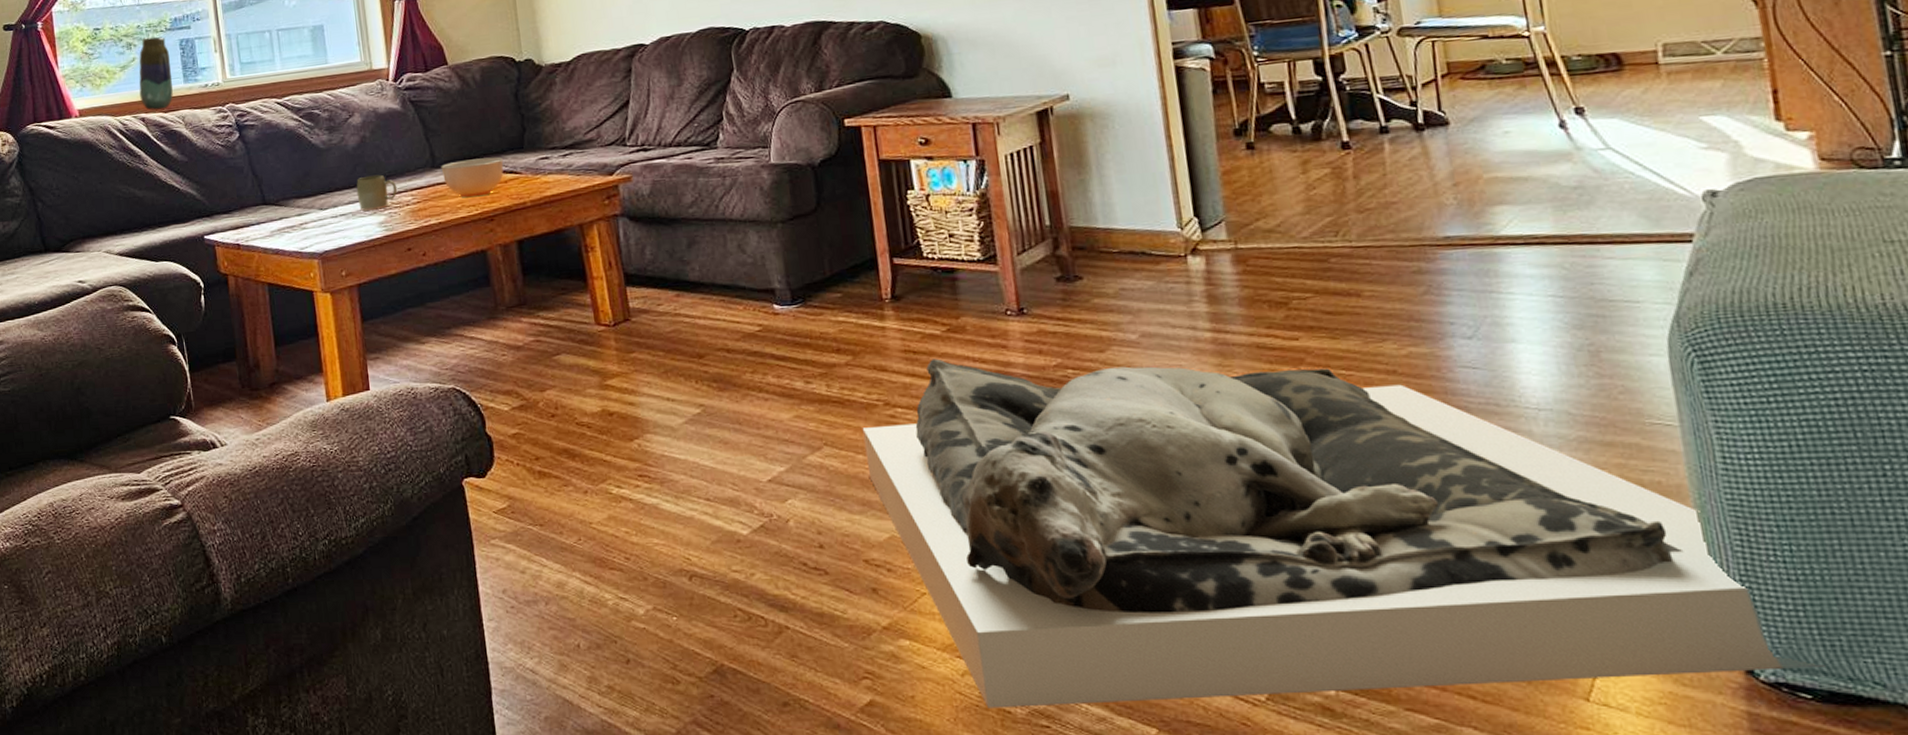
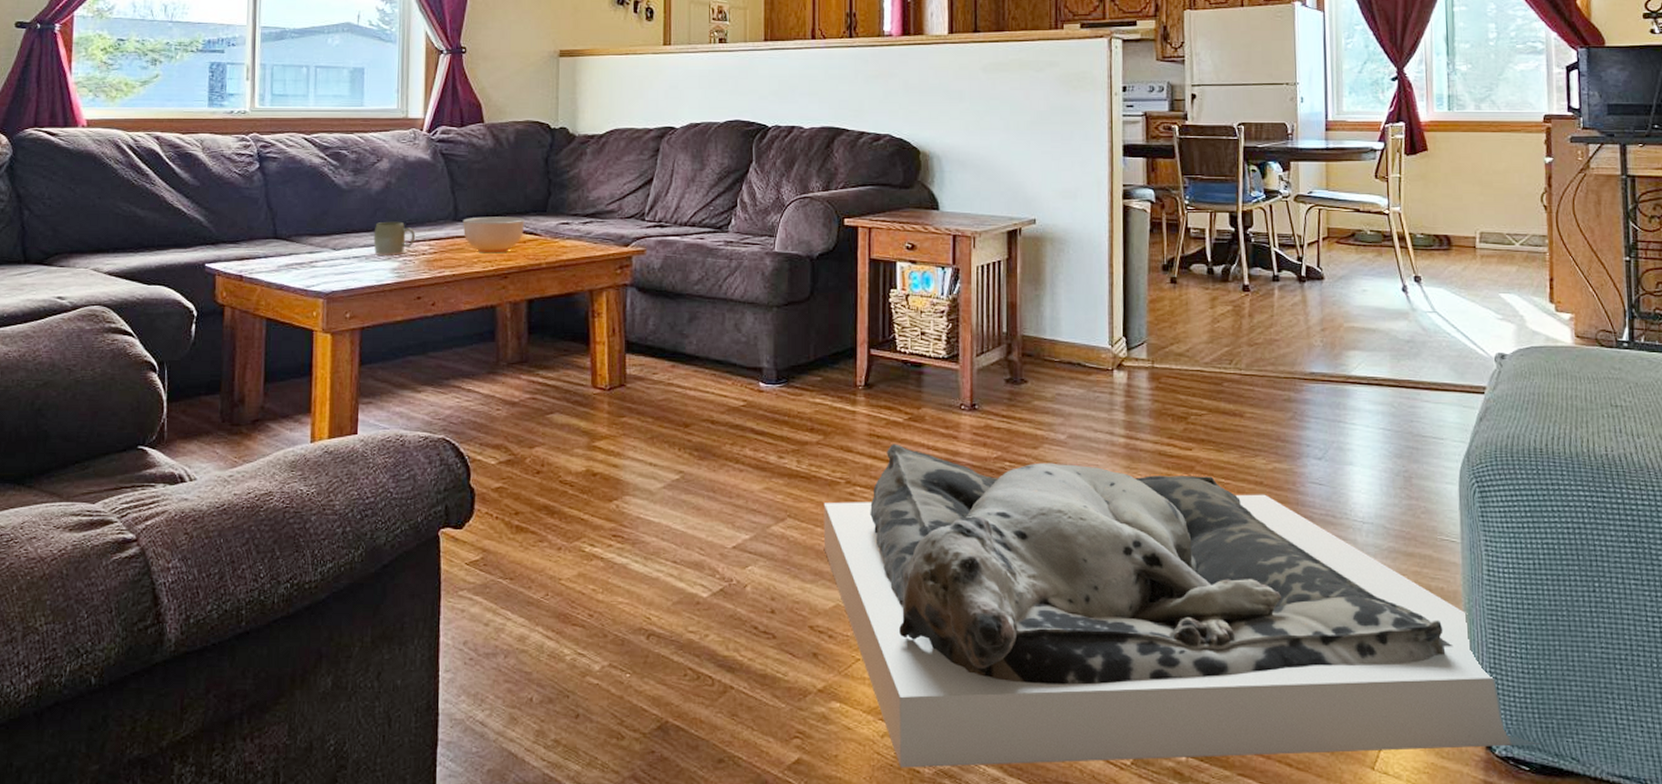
vase: present [139,36,173,110] -> none [157,56,197,130]

